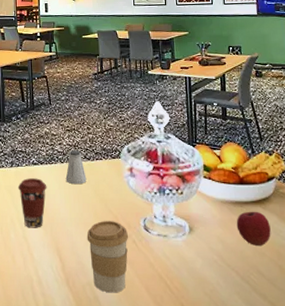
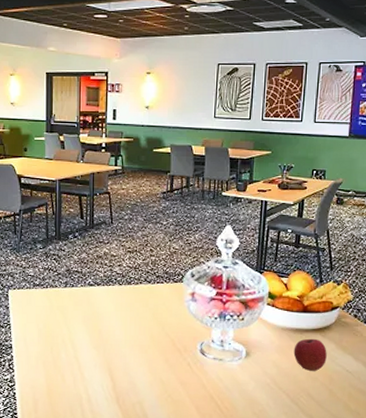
coffee cup: present [17,178,47,228] -> none [71,299,103,349]
saltshaker: present [65,150,87,185] -> none [123,272,145,308]
coffee cup: present [86,220,129,293] -> none [140,343,184,411]

